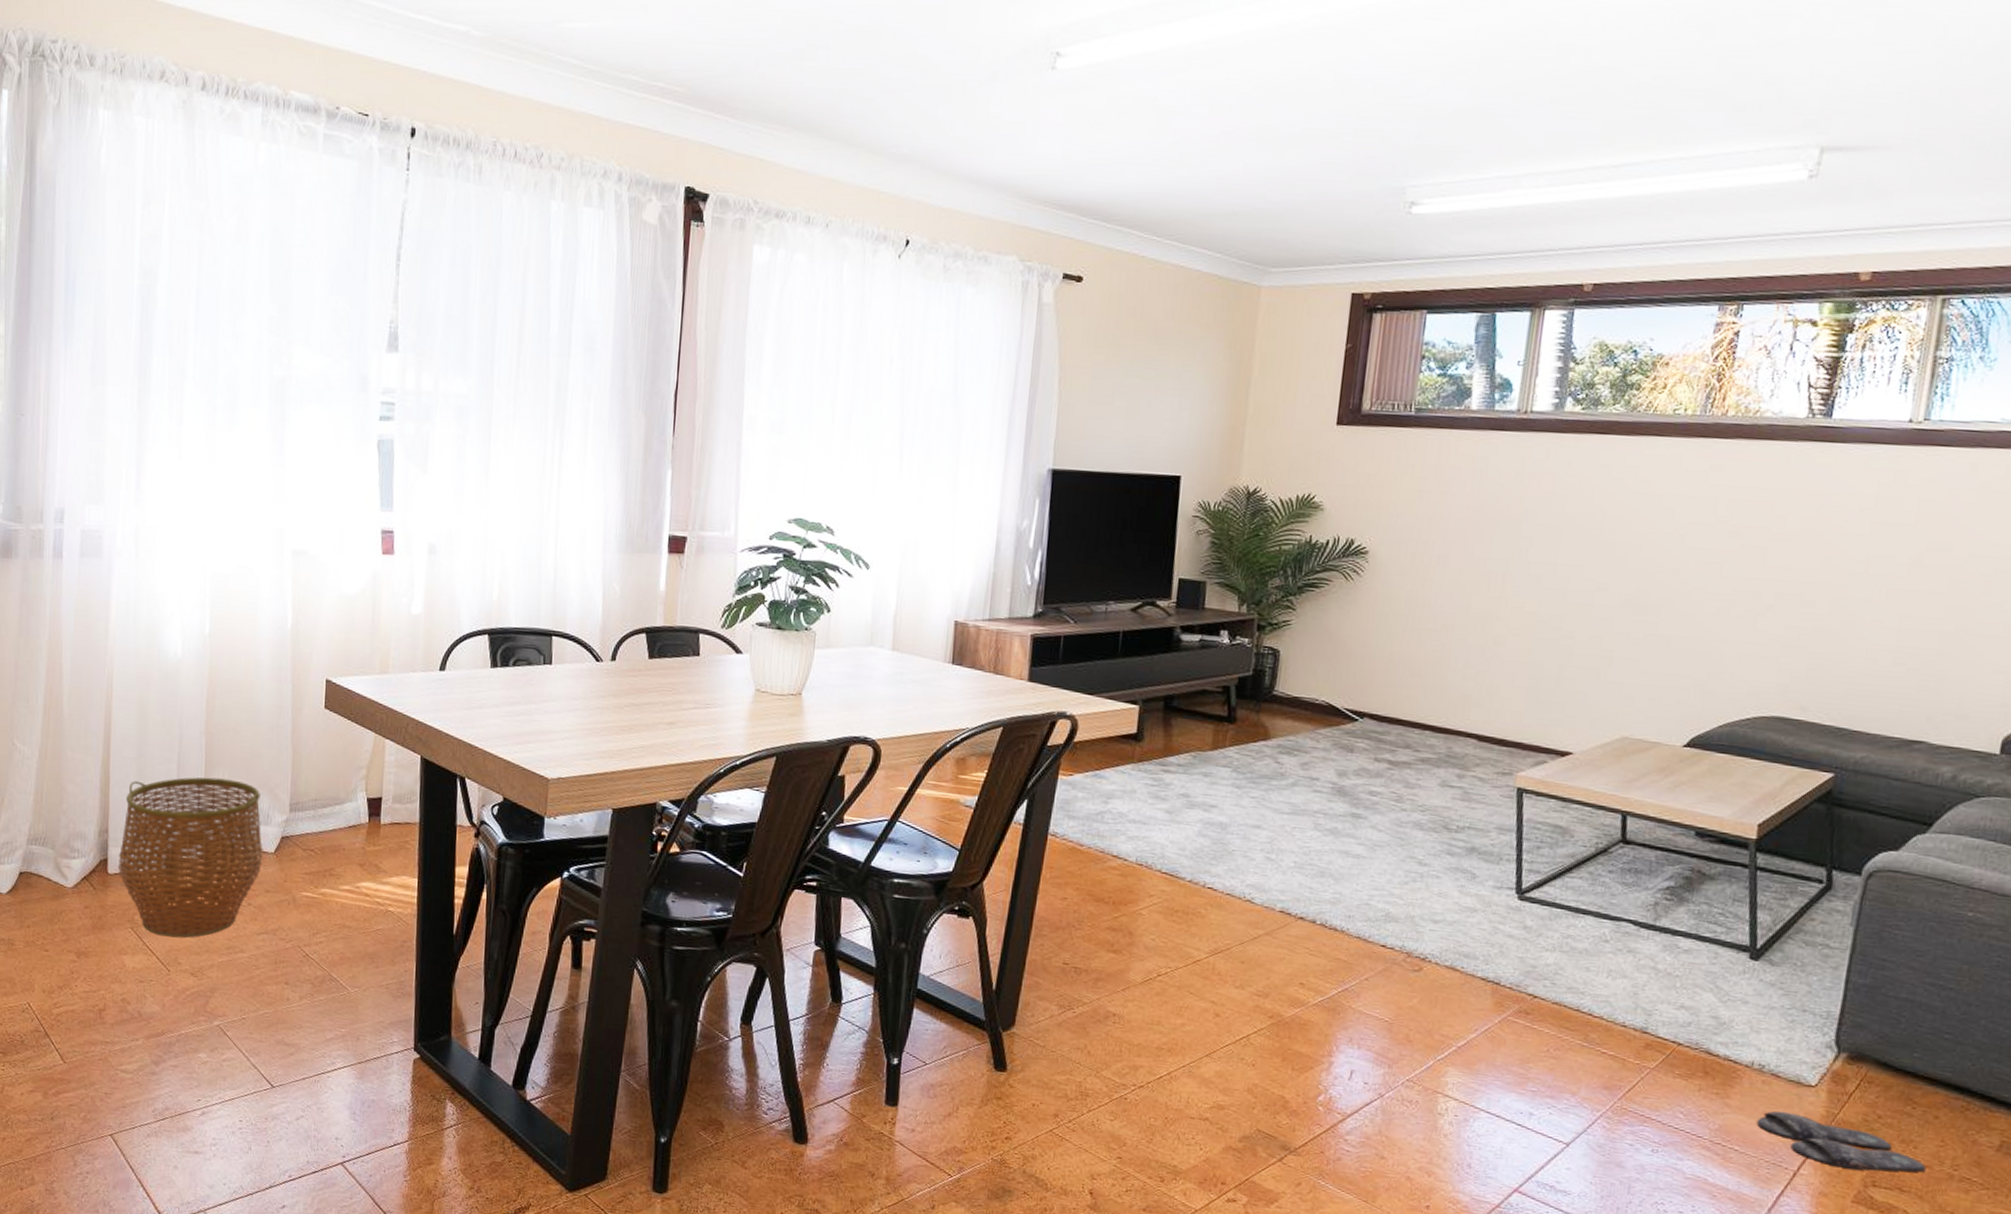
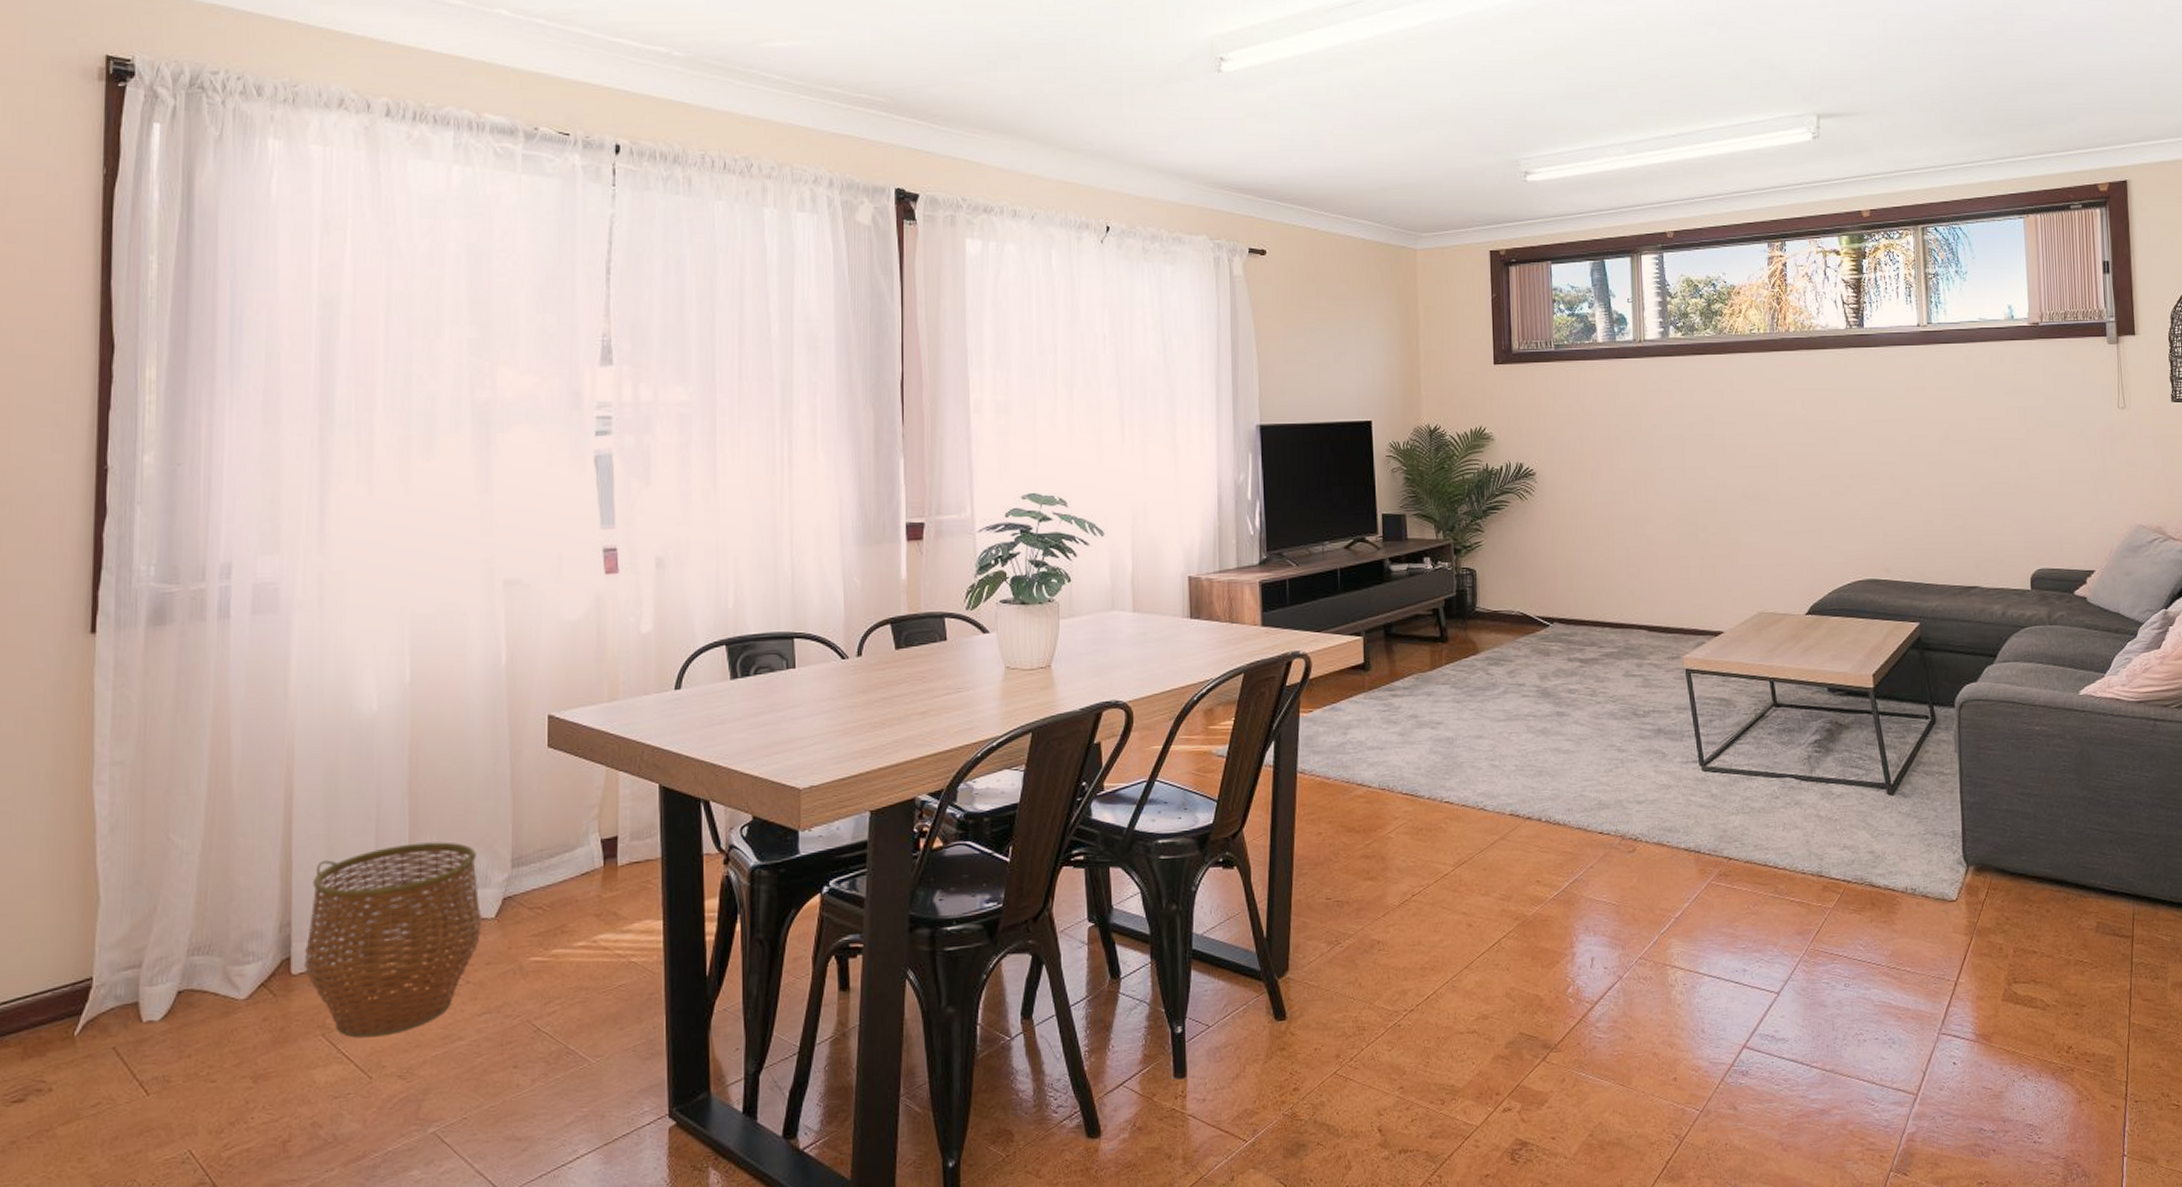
slippers: present [1756,1110,1926,1173] -> none [1919,928,2049,971]

